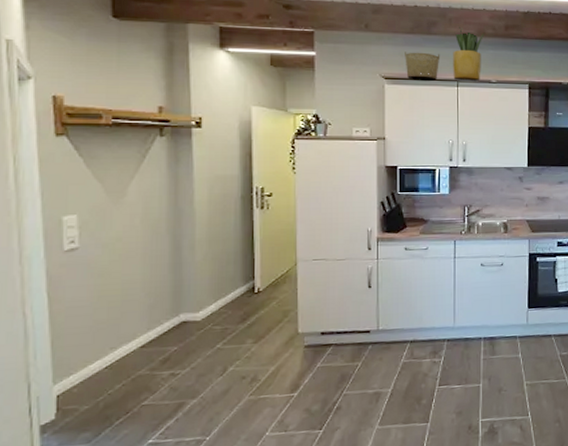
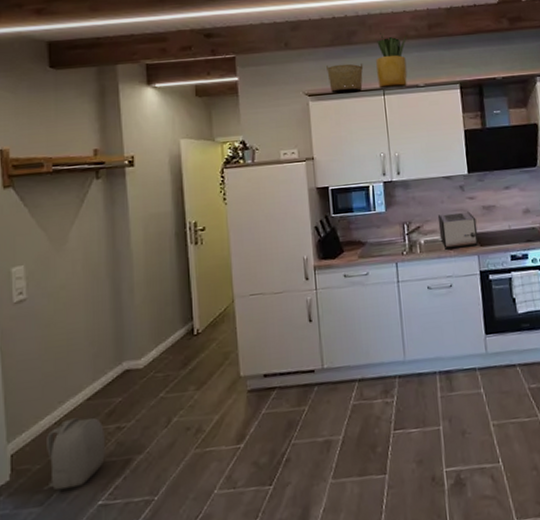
backpack: none [90,363,159,430] -> present [42,417,106,491]
toaster: none [496,200,531,232] -> present [437,211,479,250]

